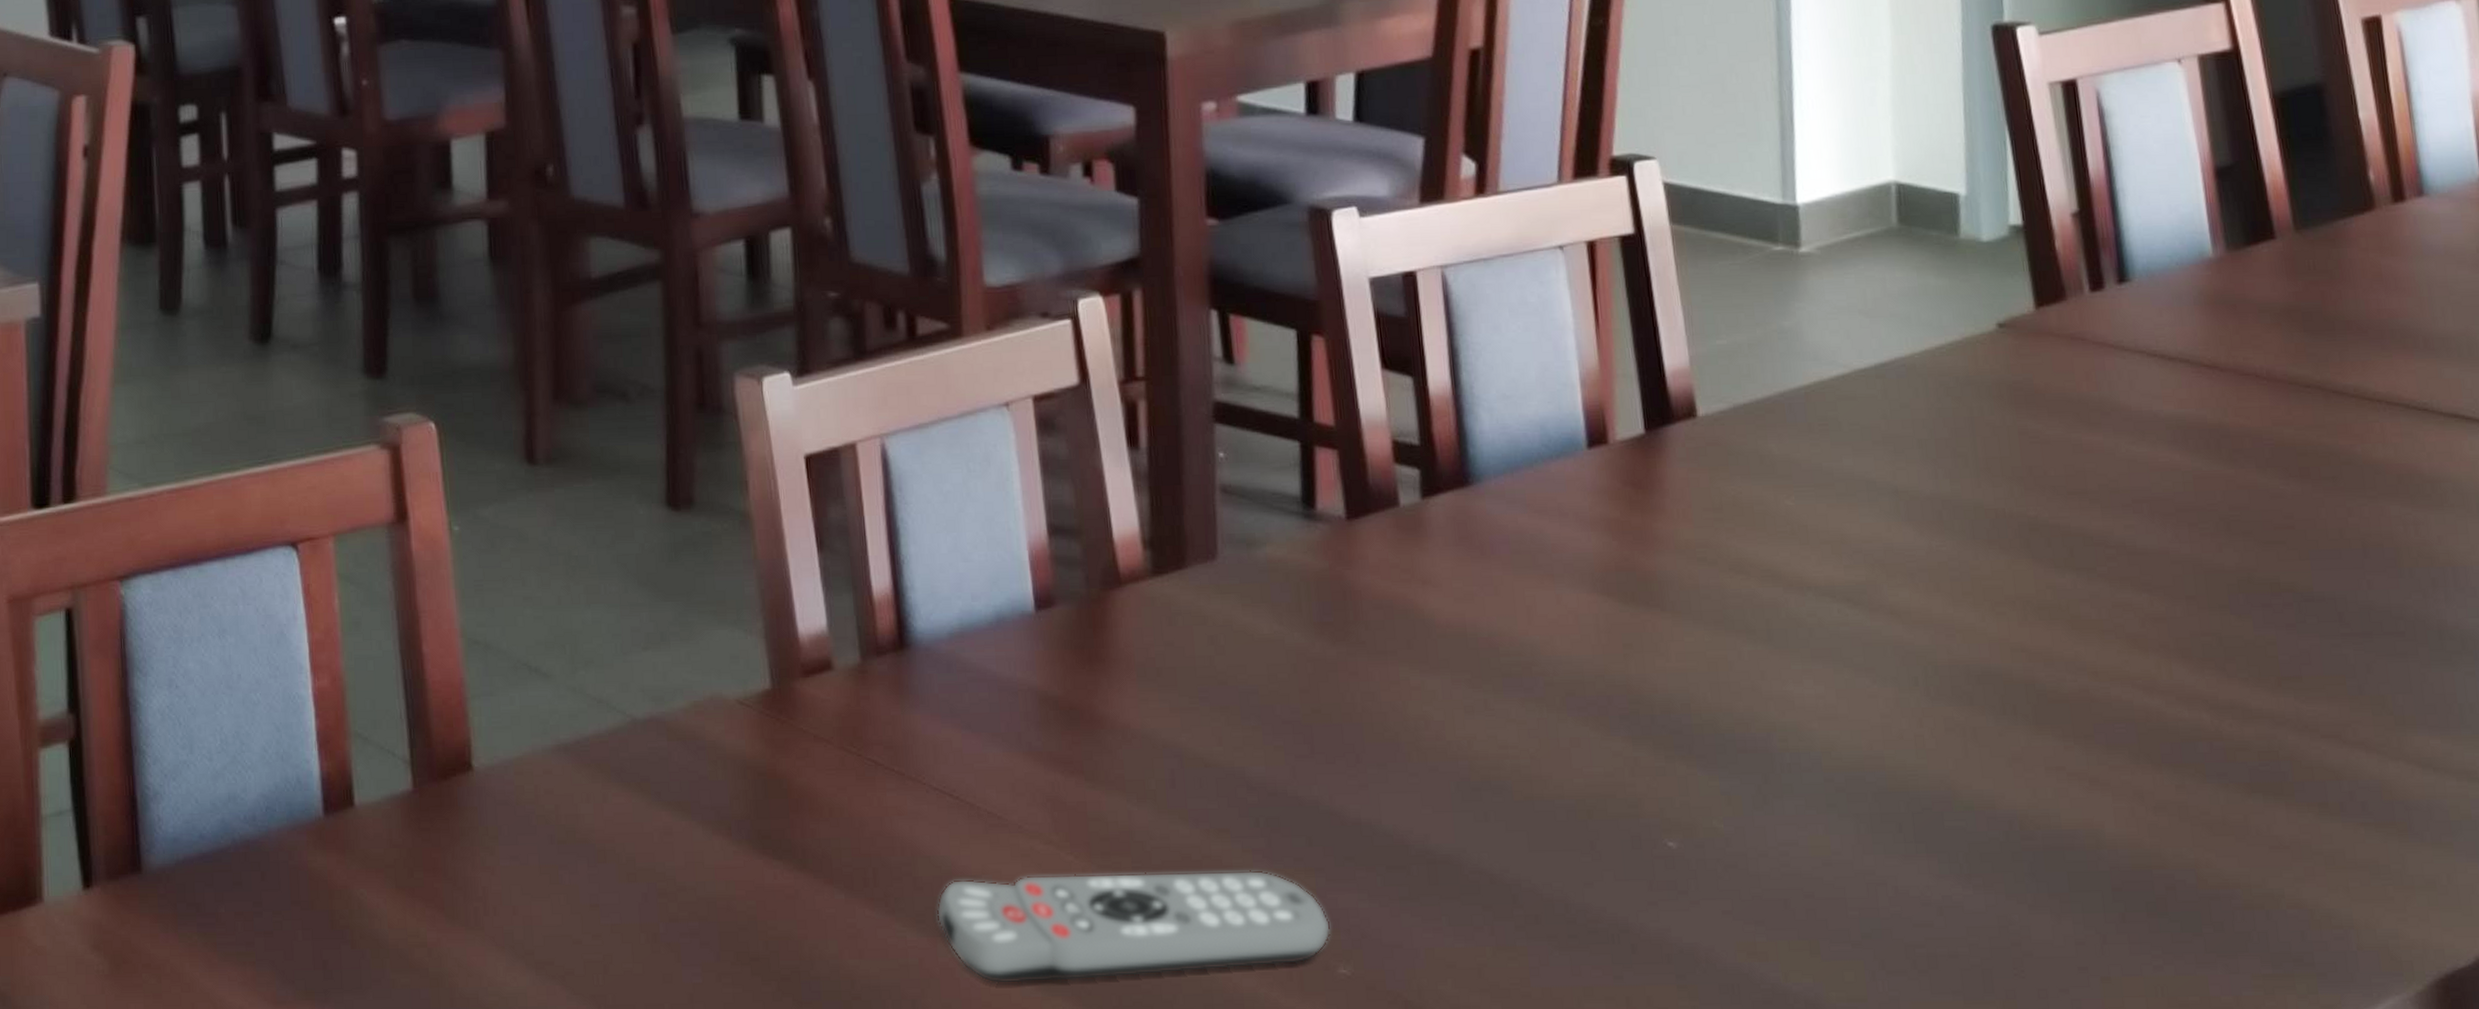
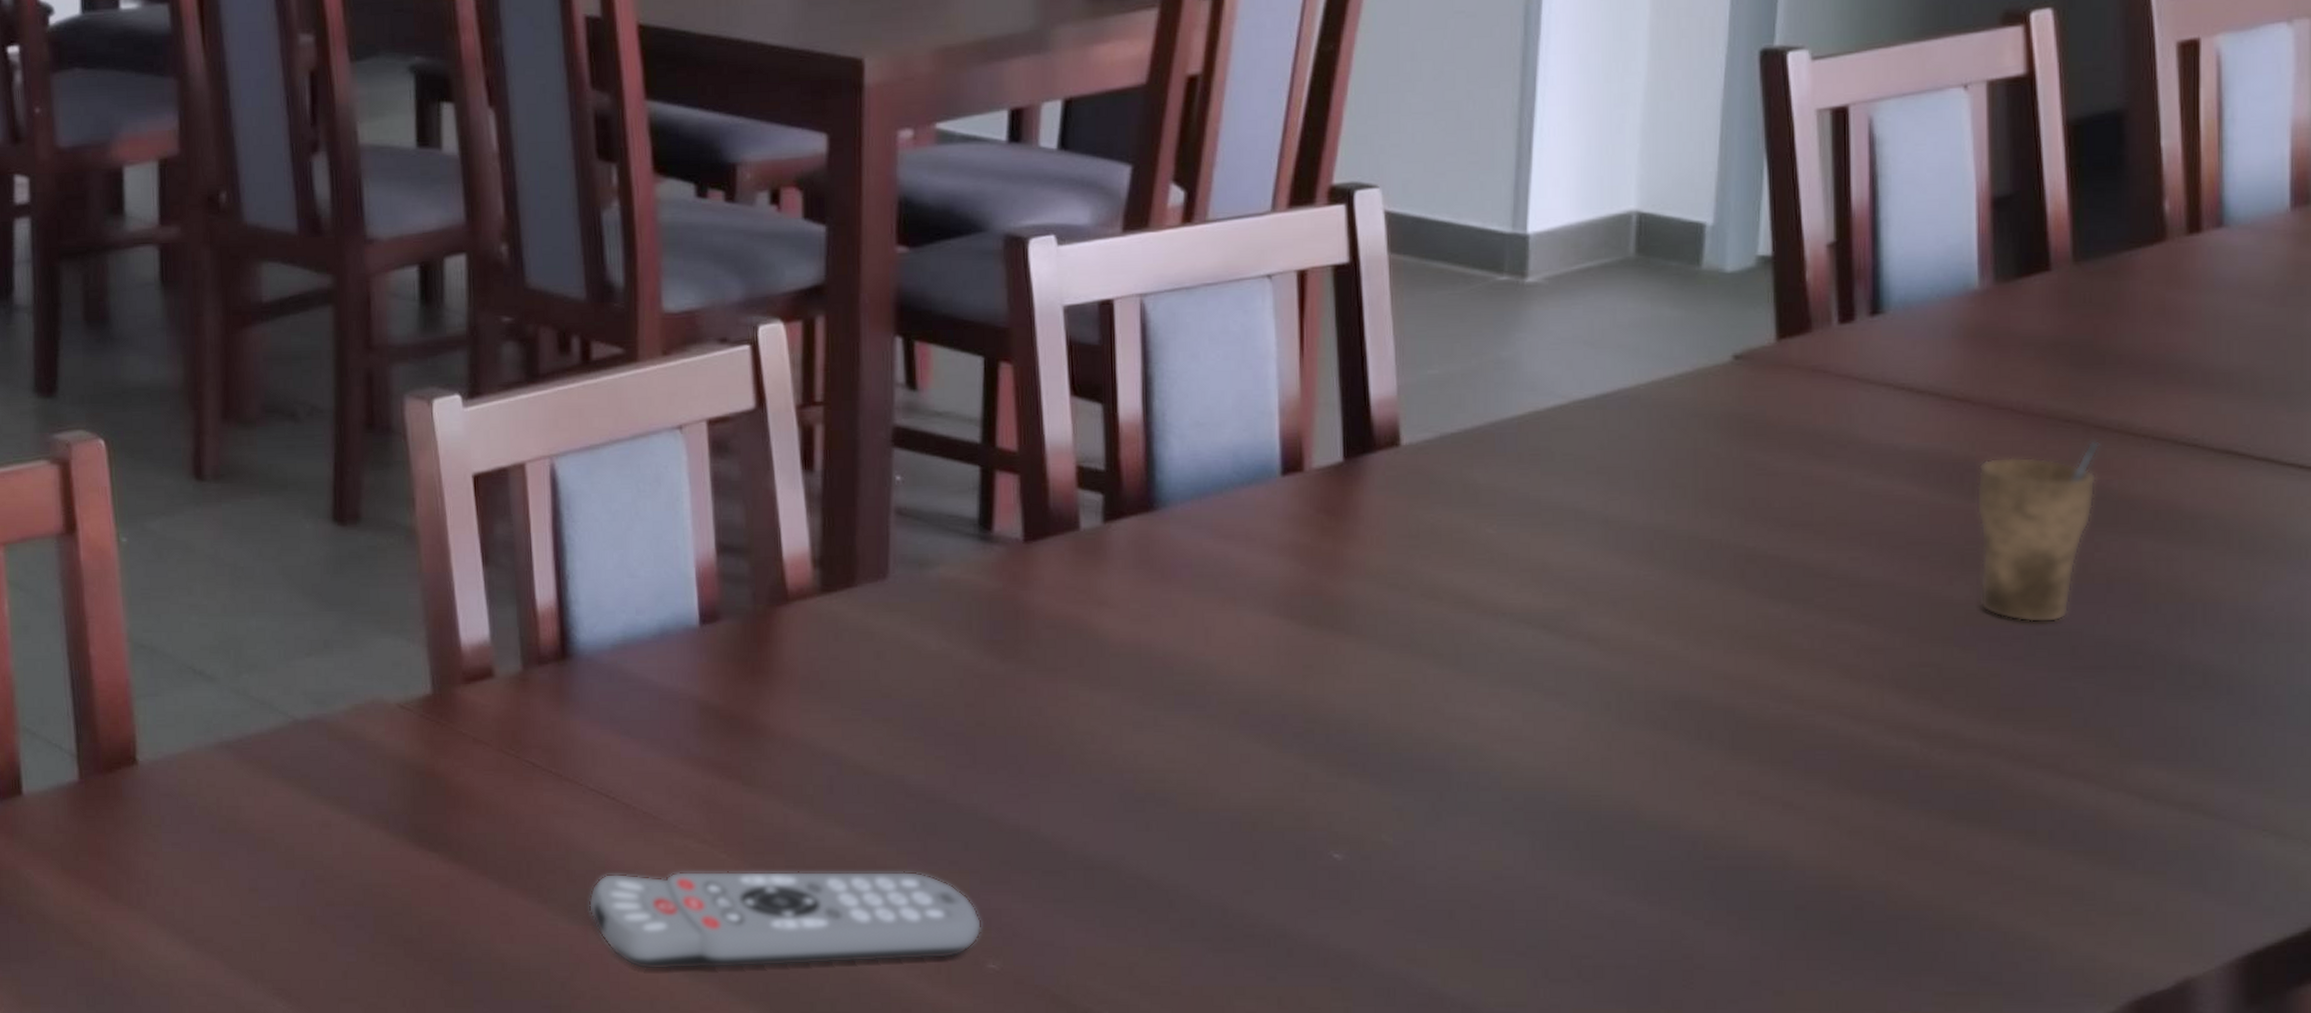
cup: none [2232,405,2342,589] -> present [1976,440,2100,623]

